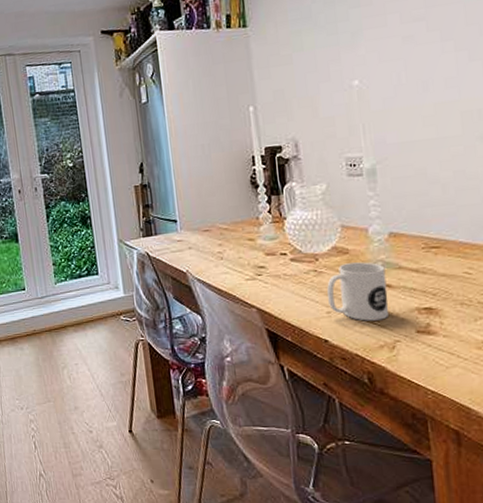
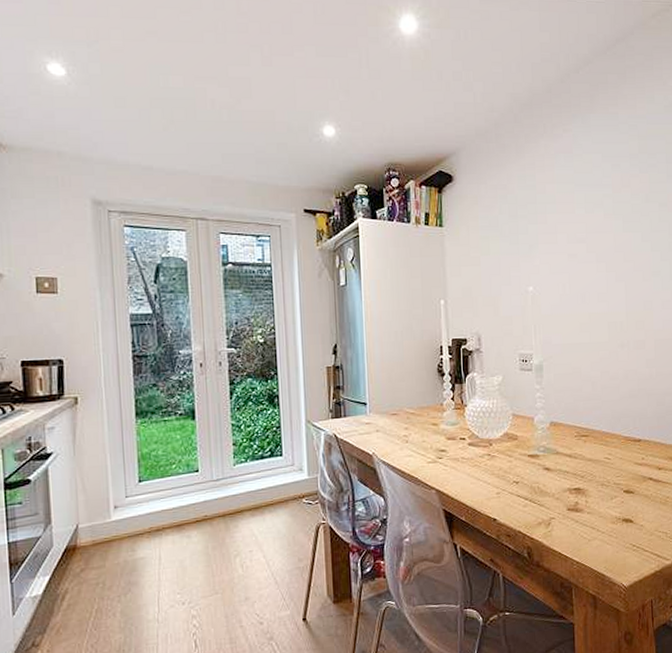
mug: present [327,262,390,321] -> none [498,447,547,501]

